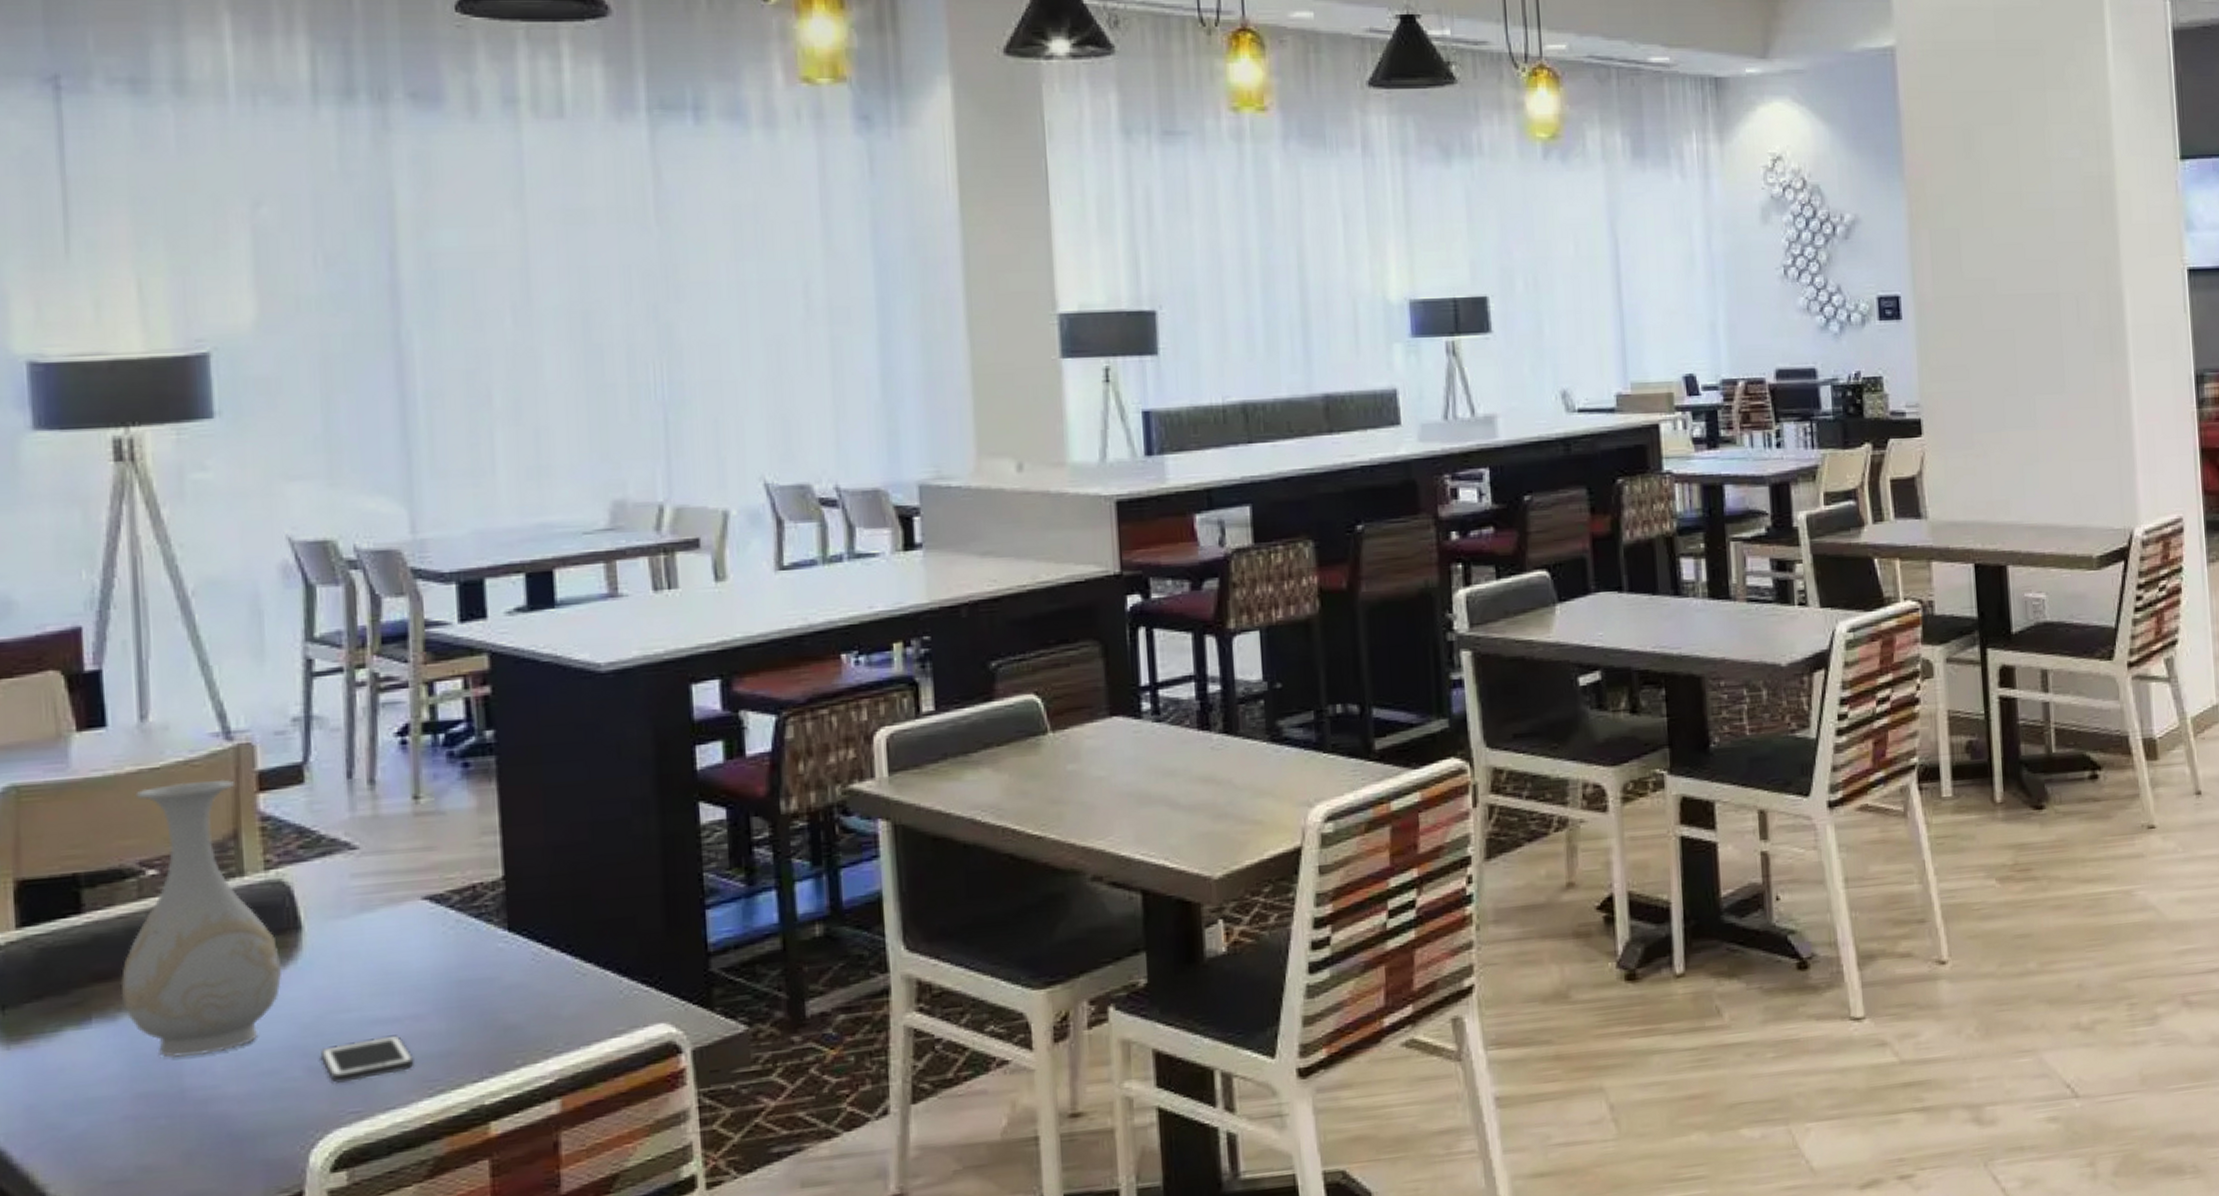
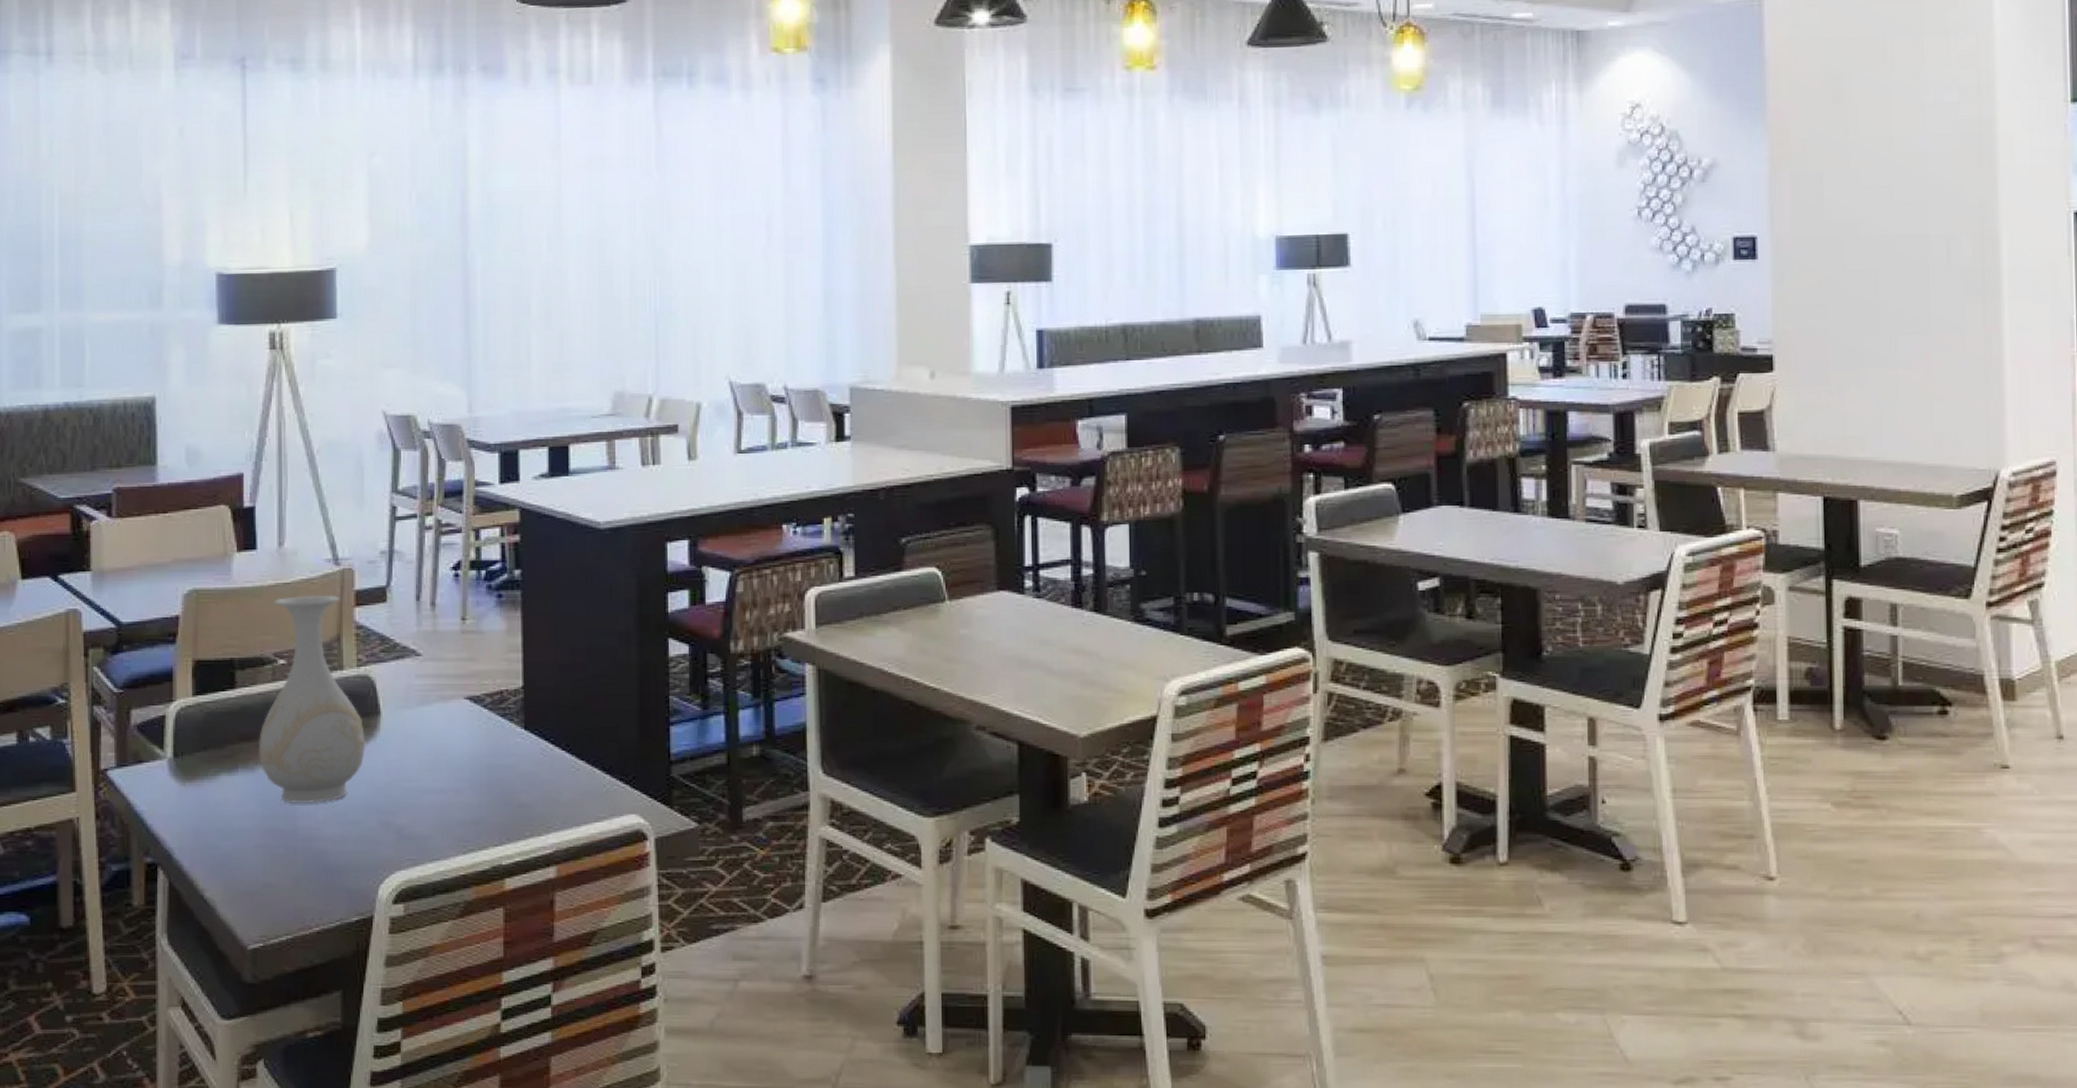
cell phone: present [321,1035,414,1083] -> none [390,803,454,835]

